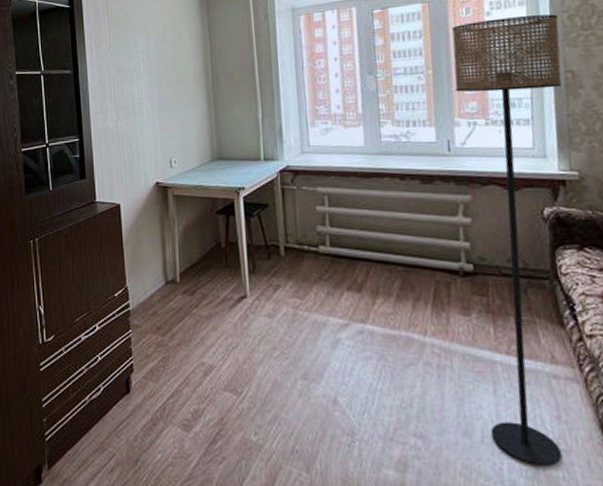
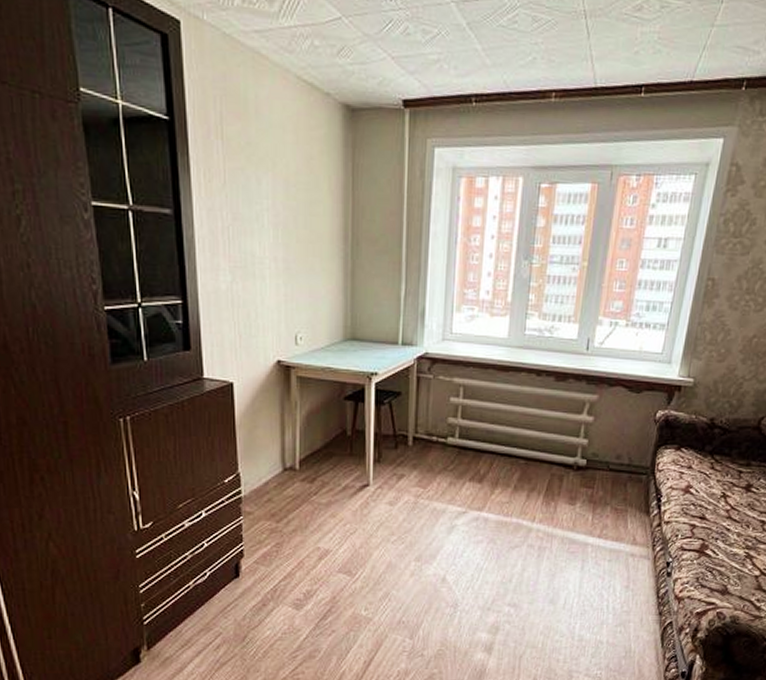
floor lamp: present [451,14,563,466] -> none [572,212,715,624]

